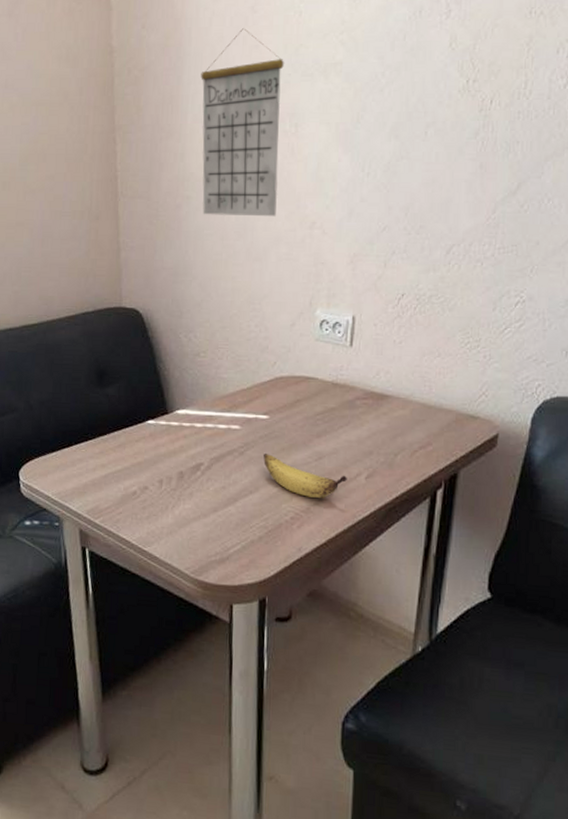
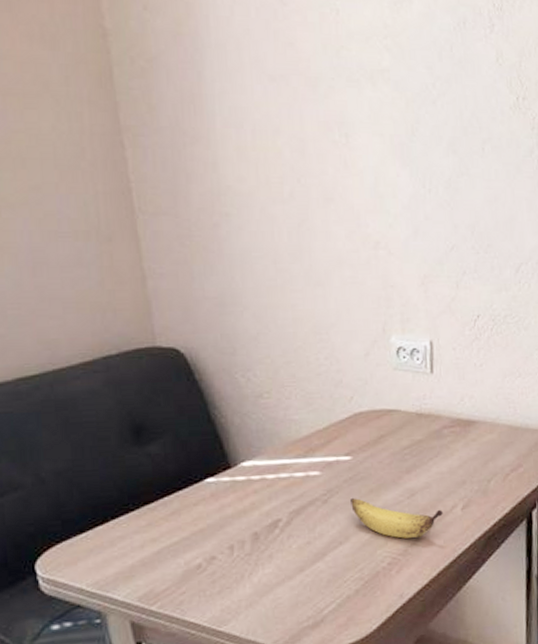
calendar: present [200,28,284,217] -> none [226,22,335,236]

